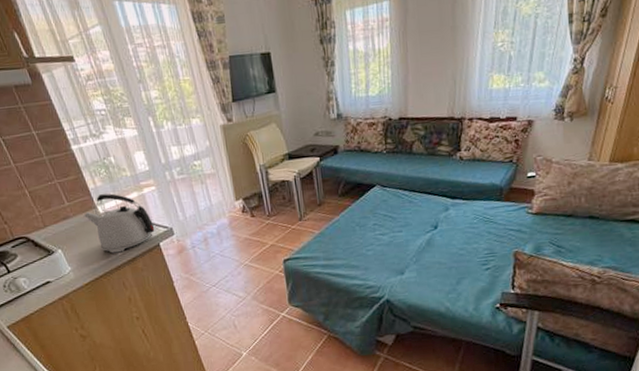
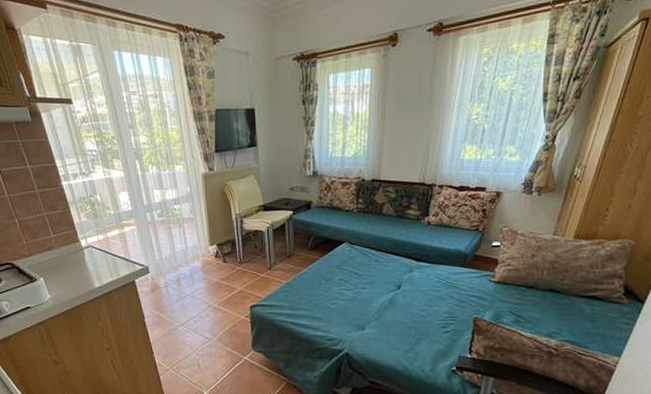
kettle: present [84,193,155,253] -> none [67,229,132,286]

